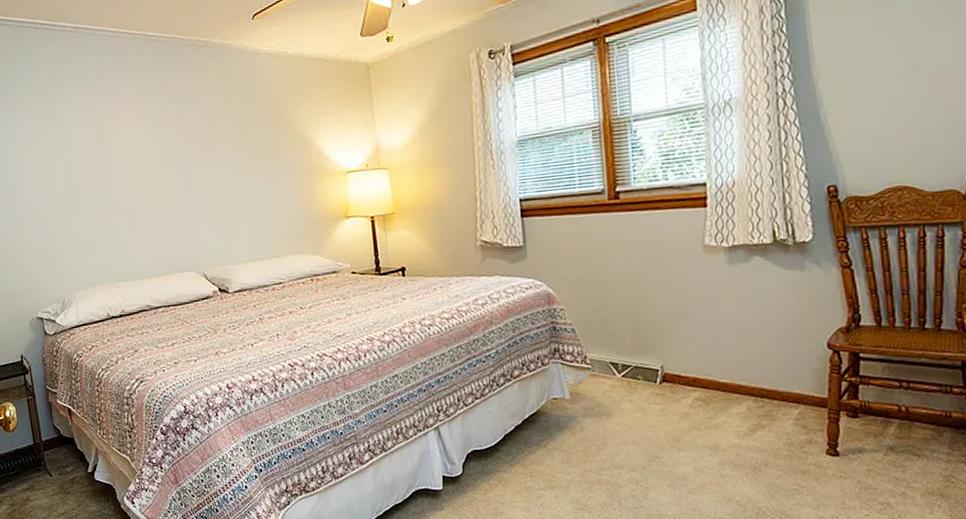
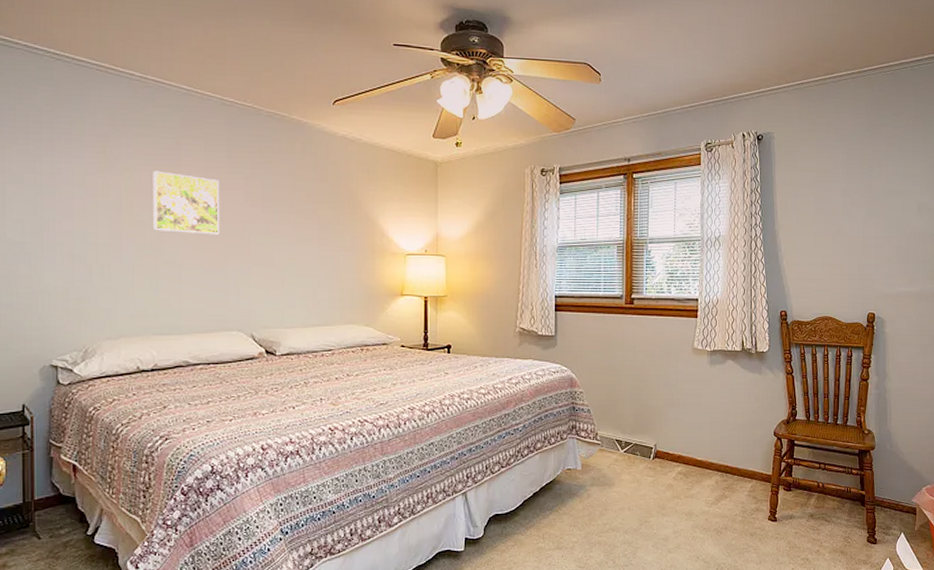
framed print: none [95,119,161,179] -> present [153,170,220,235]

